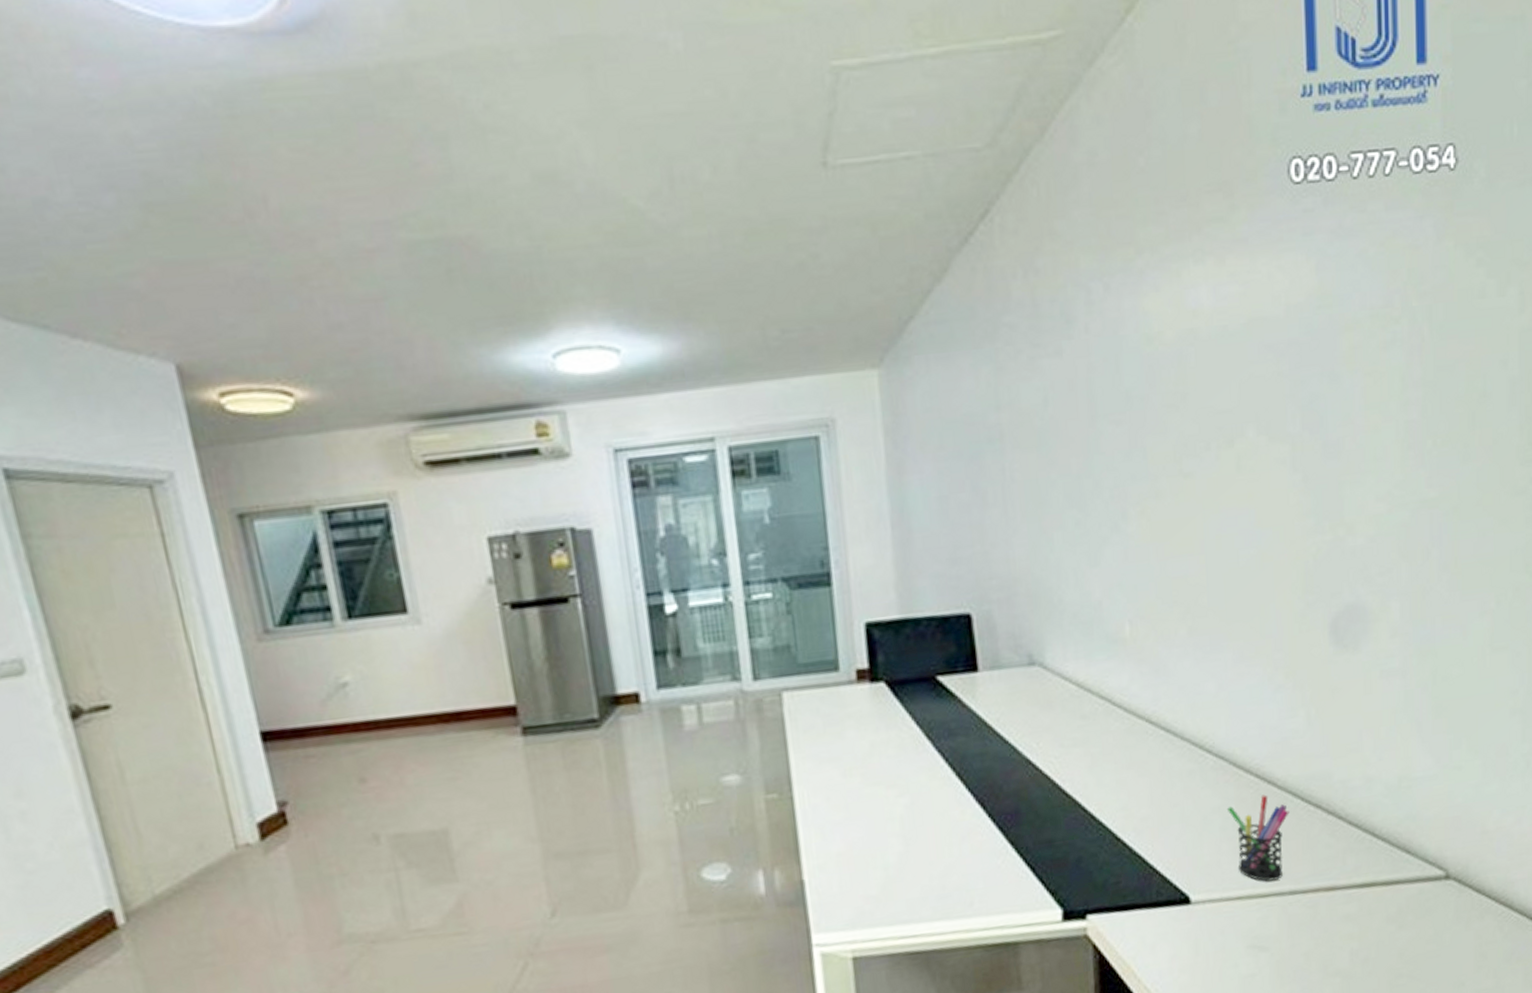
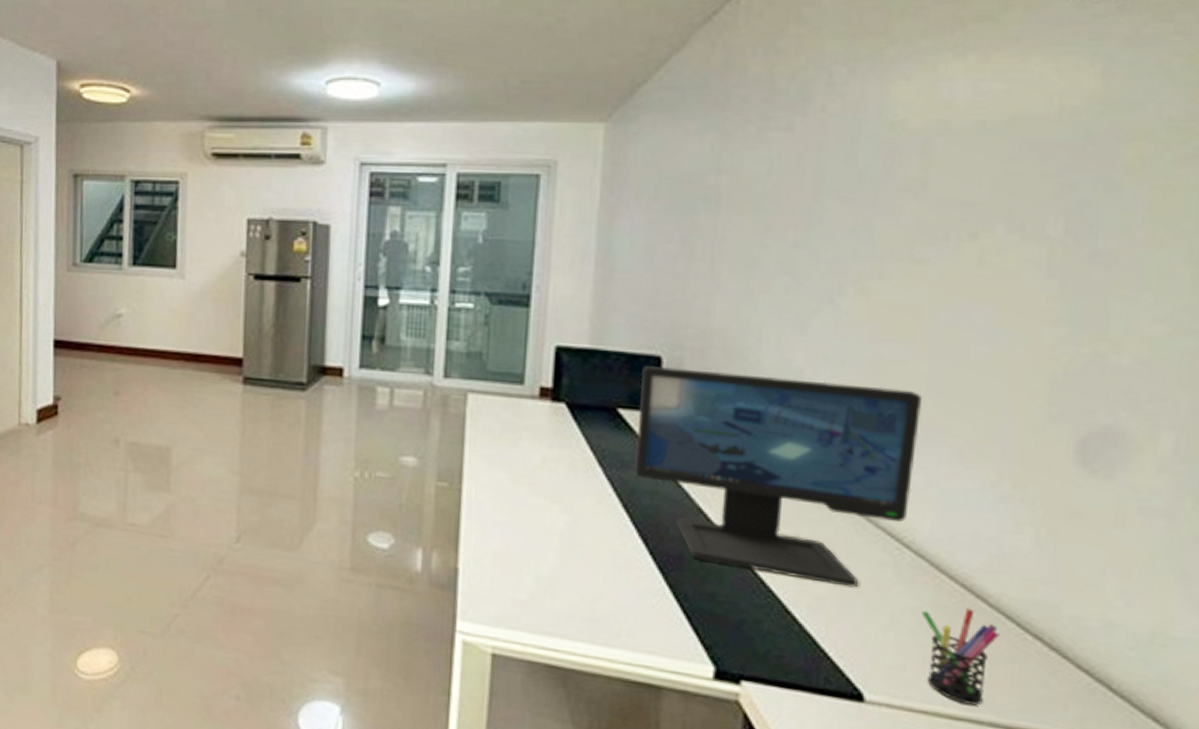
computer monitor: none [954,603,1207,811] -> present [635,366,922,588]

